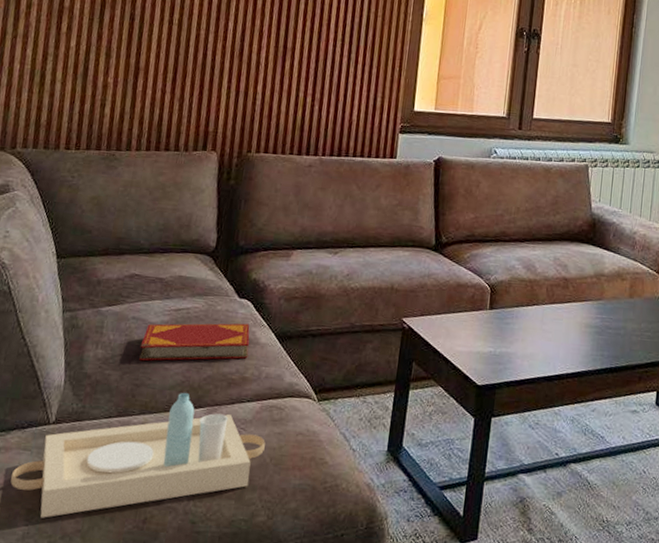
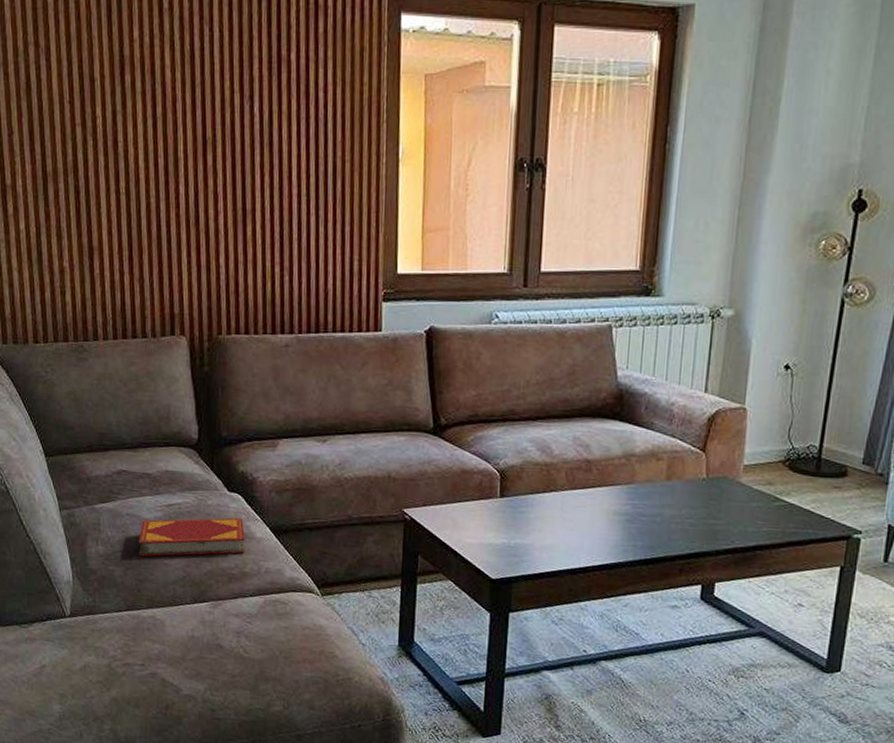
serving tray: present [10,393,266,518] -> none [39,588,273,703]

